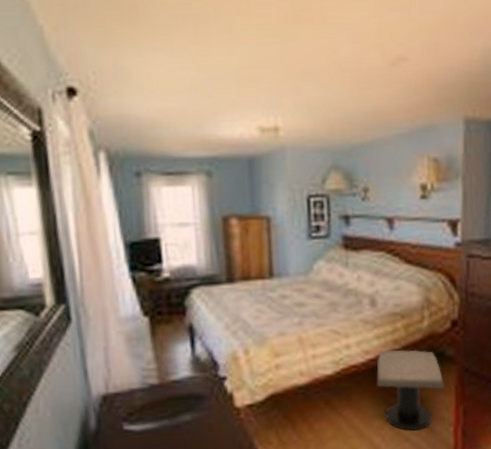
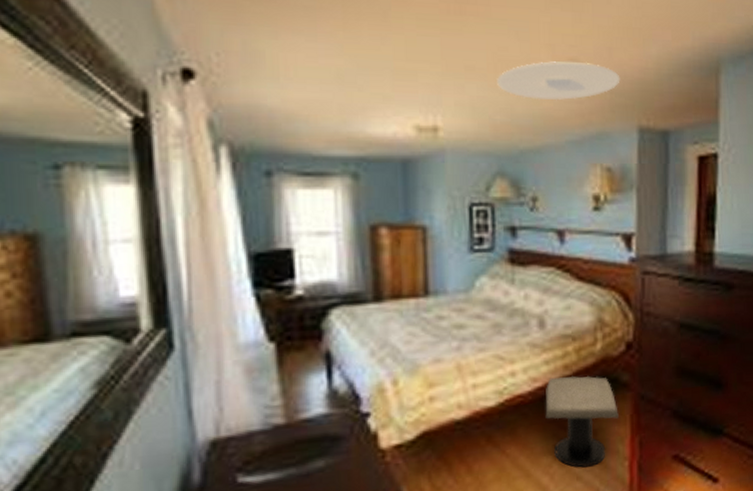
ceiling light: none [331,58,447,98] -> present [497,61,620,101]

